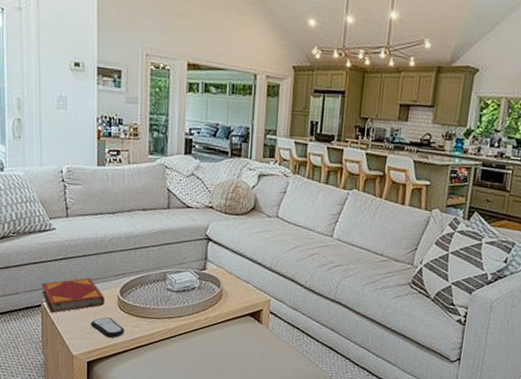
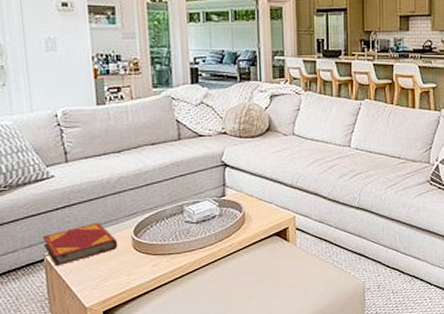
remote control: present [90,317,126,339] -> none [102,261,144,283]

